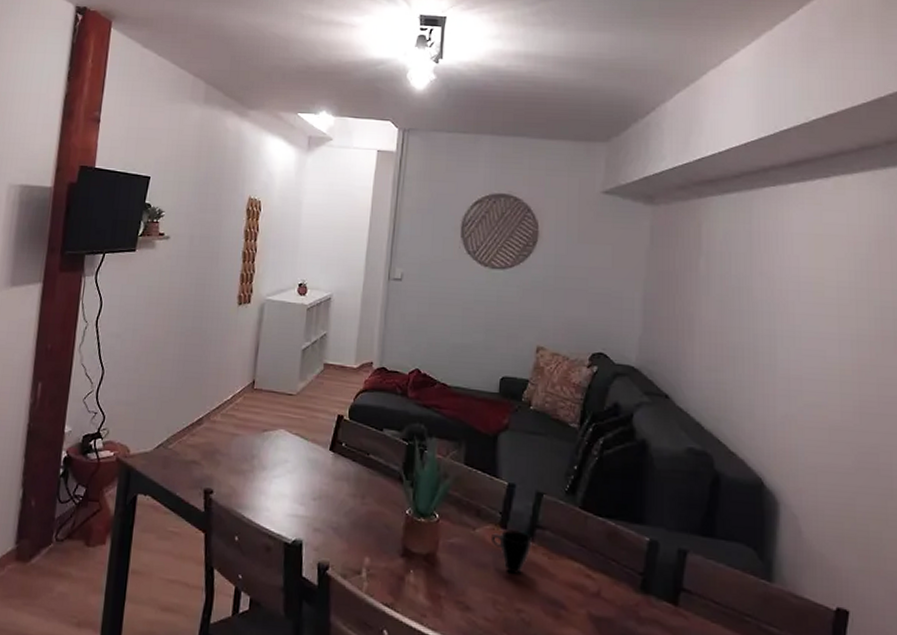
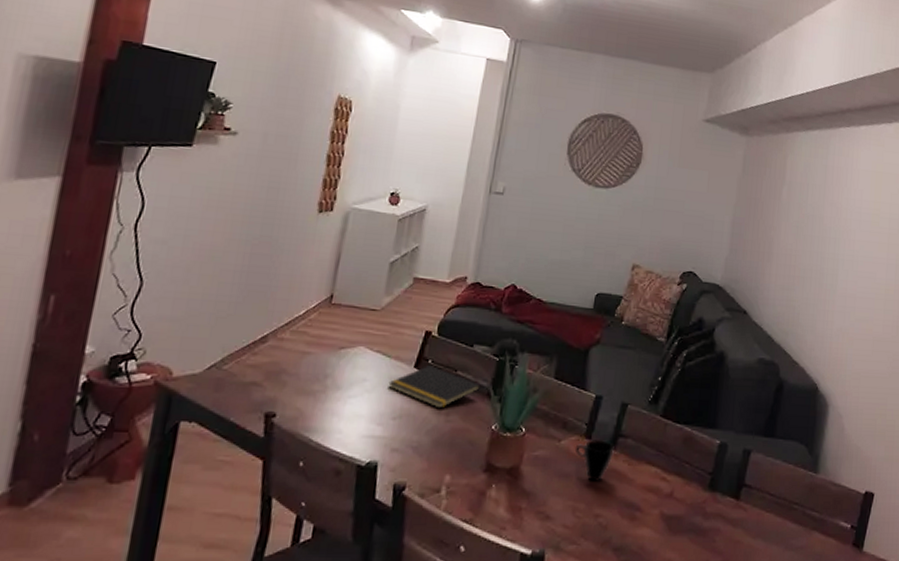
notepad: none [307,449,392,491] -> present [388,365,481,409]

